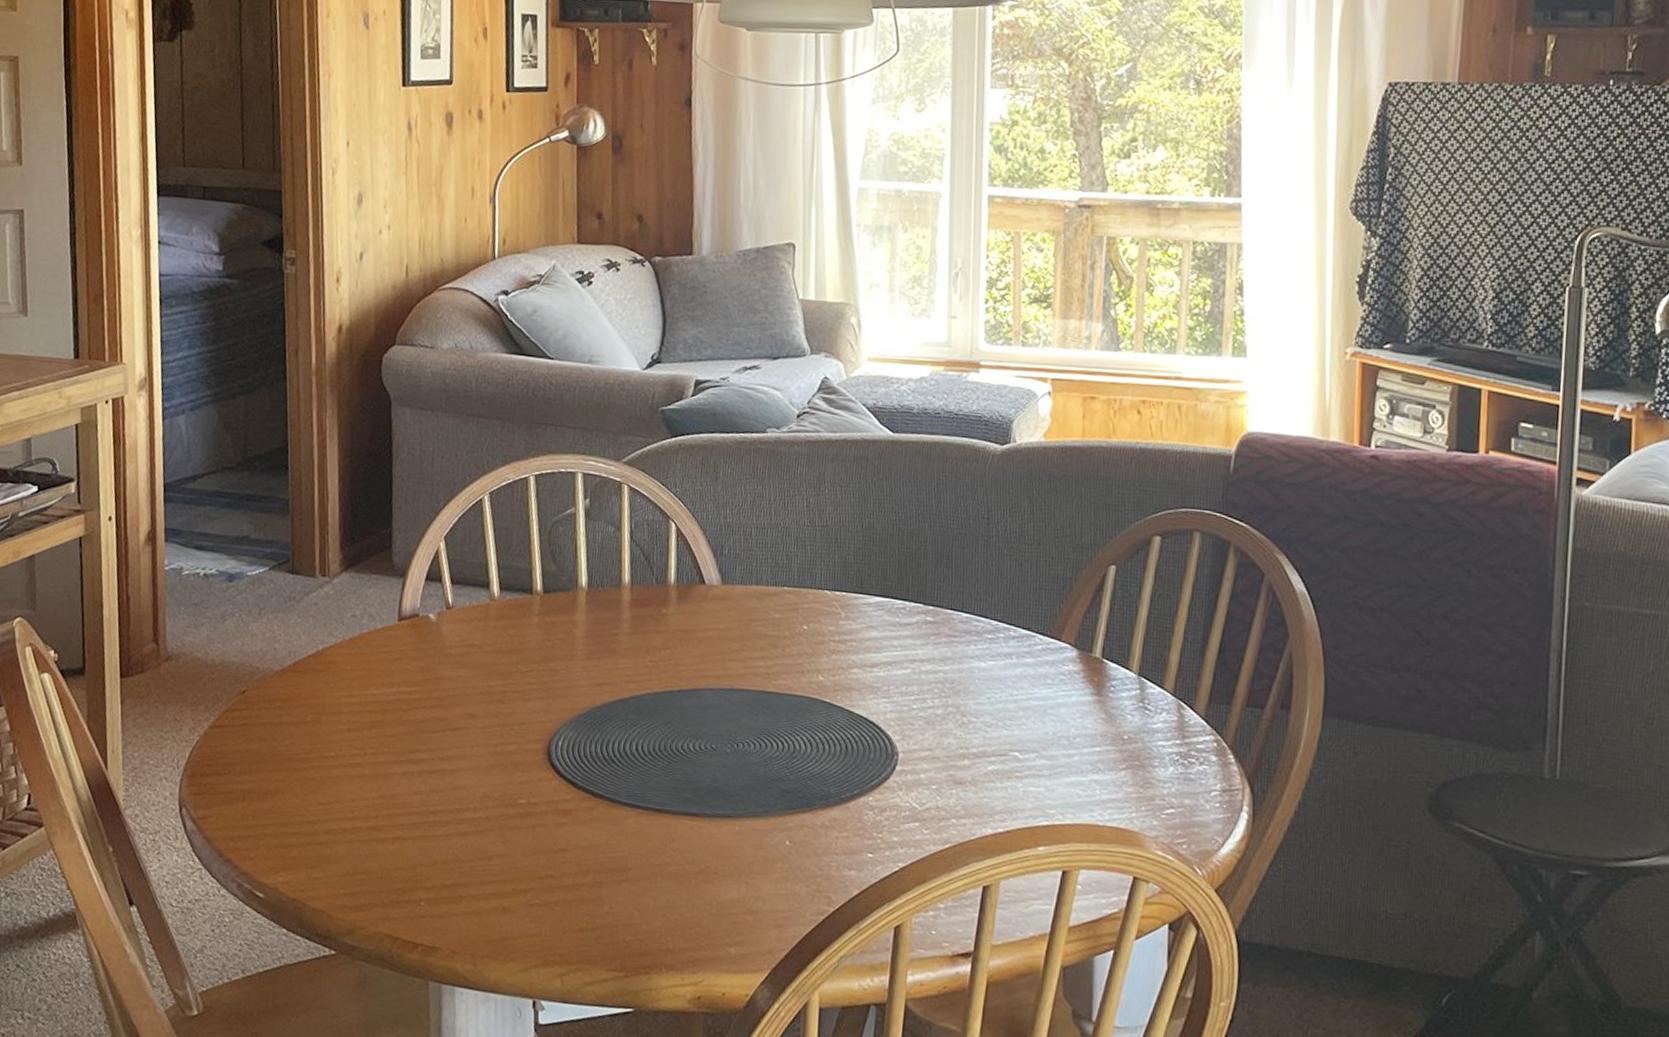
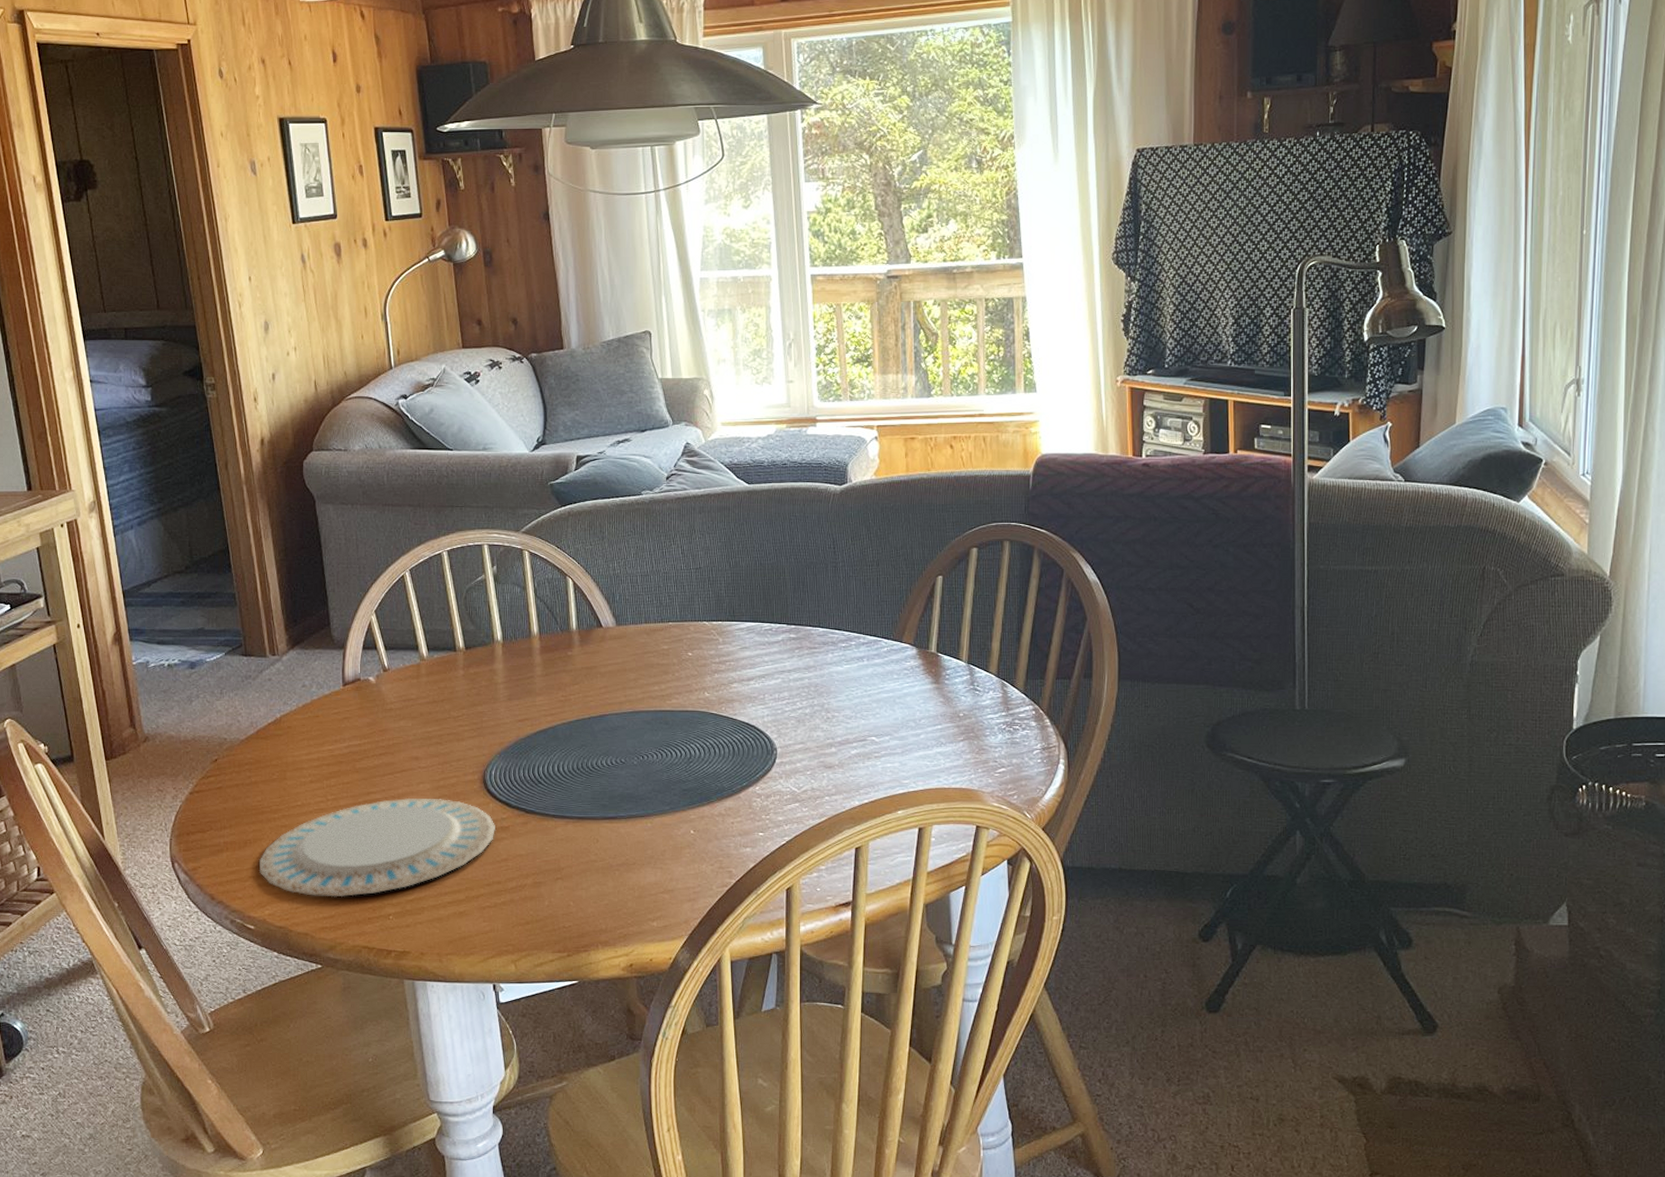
plate: none [278,761,556,873] -> present [260,797,495,898]

